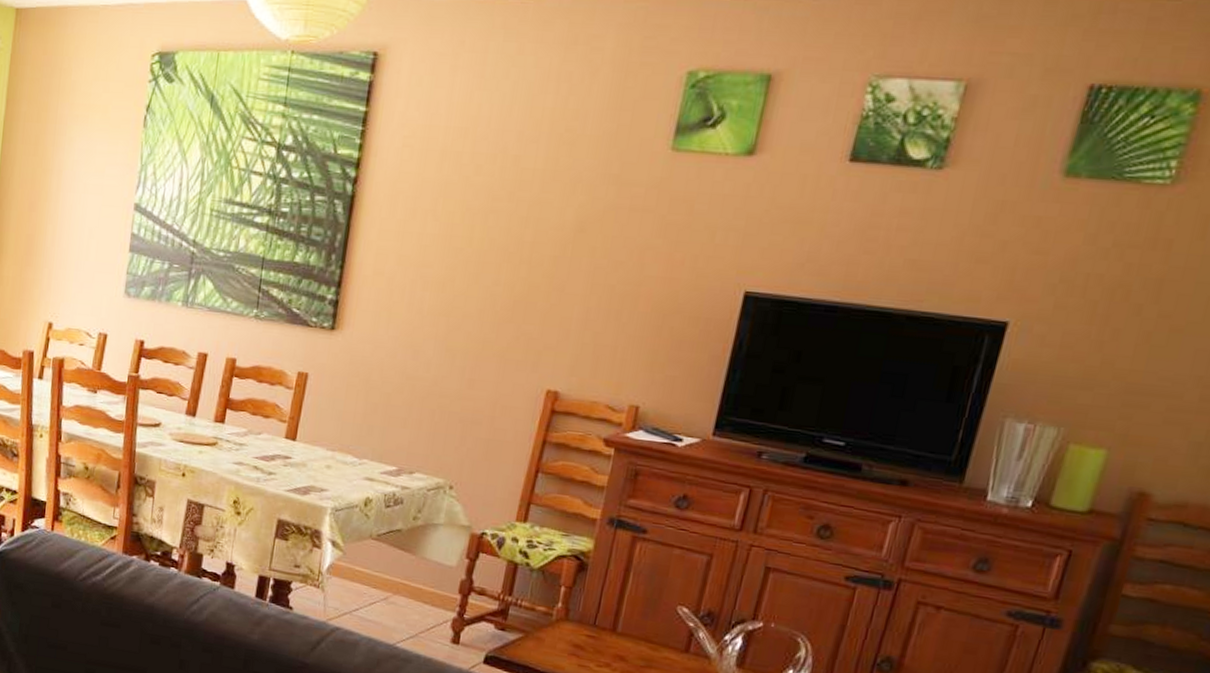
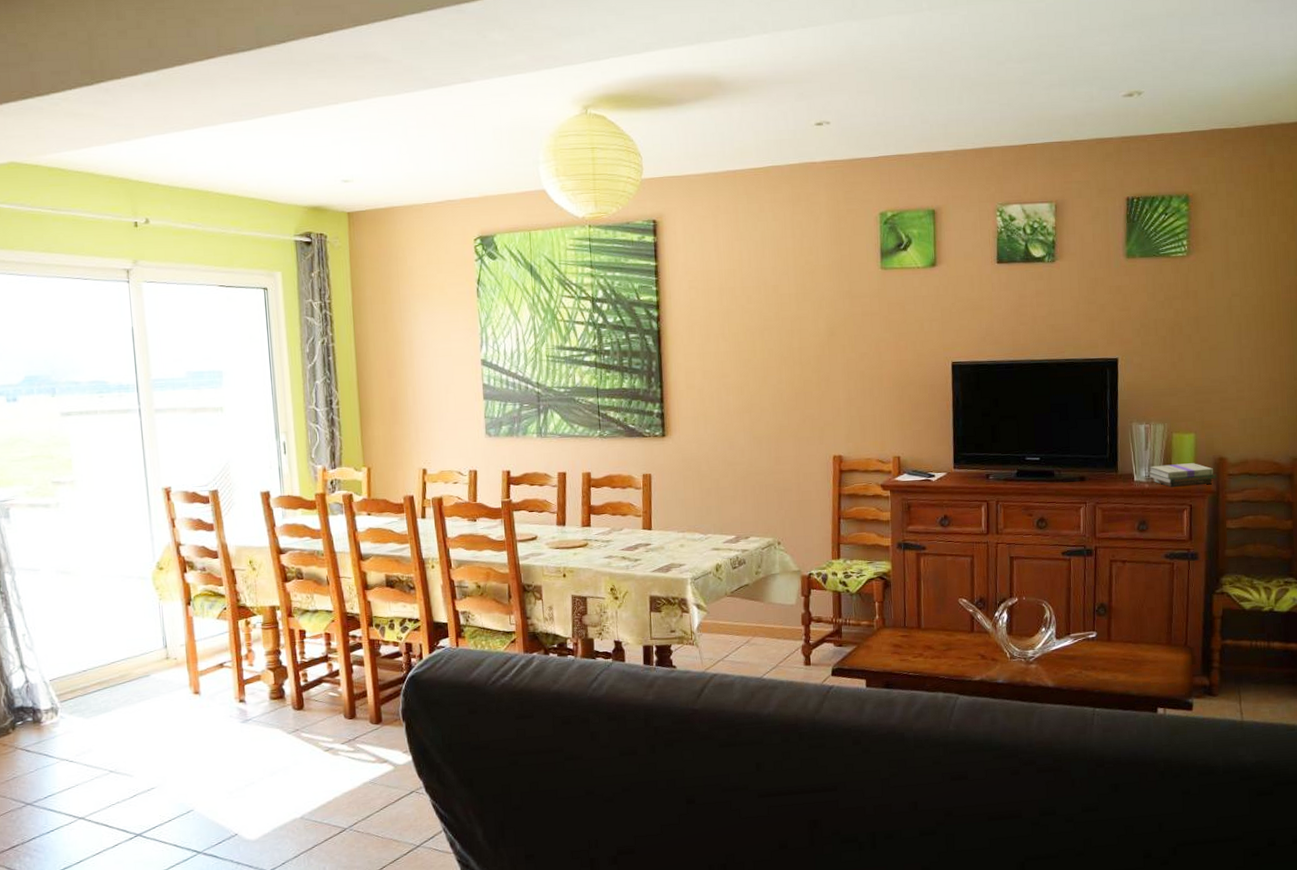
books: none [1012,484,1127,528] -> present [1149,463,1217,488]

